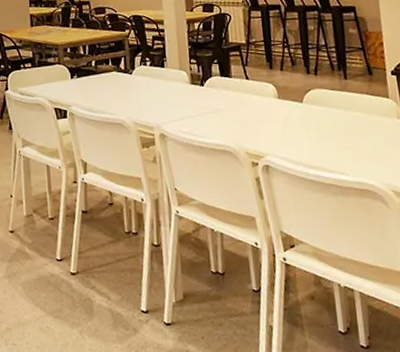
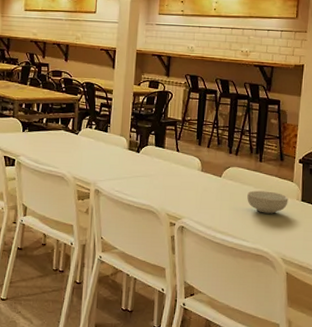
cereal bowl: none [337,112,388,139] -> present [247,190,289,214]

